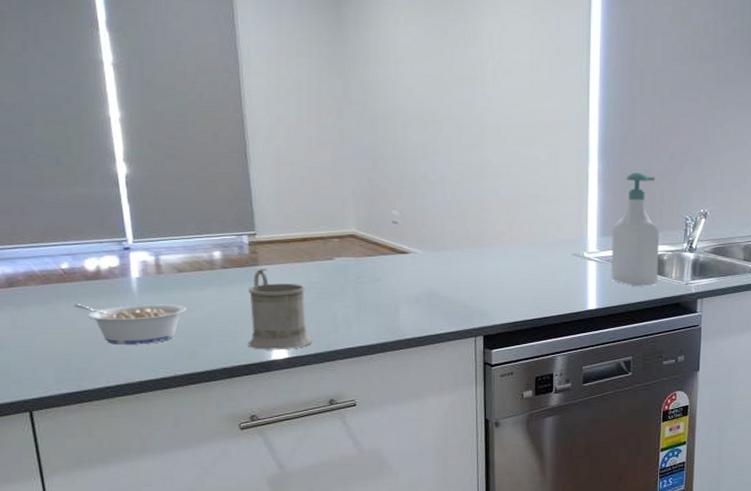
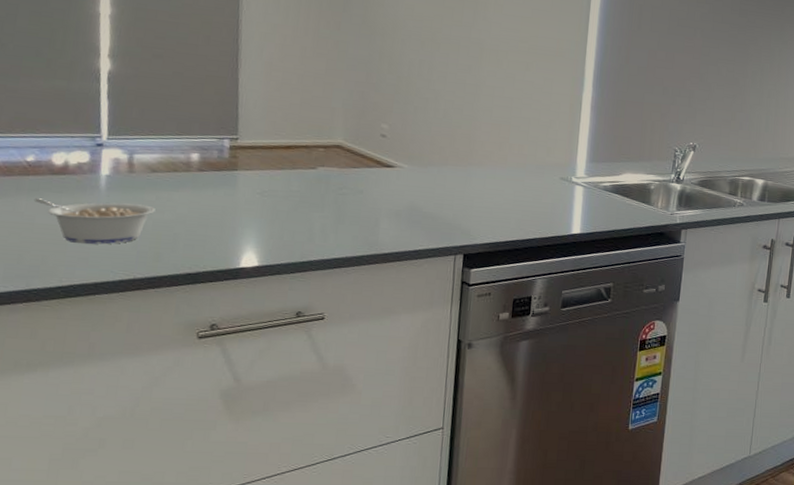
mug: present [248,268,312,350] -> none [216,173,285,258]
soap bottle: present [611,171,659,287] -> none [597,101,648,214]

